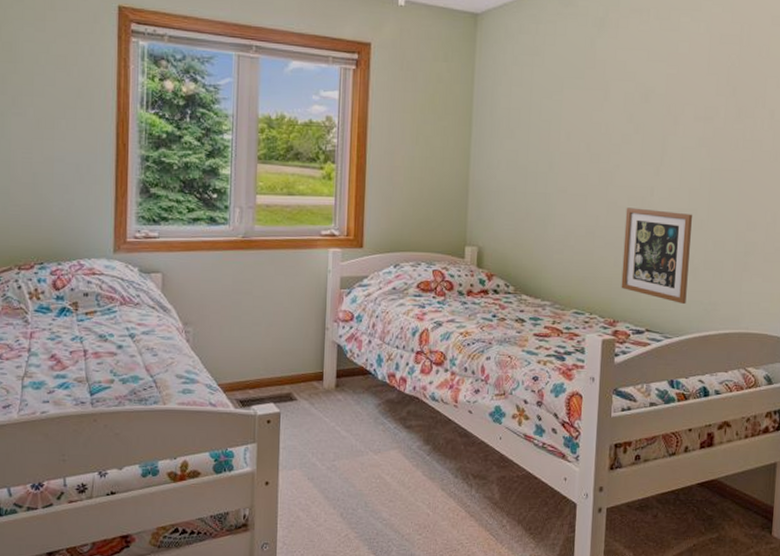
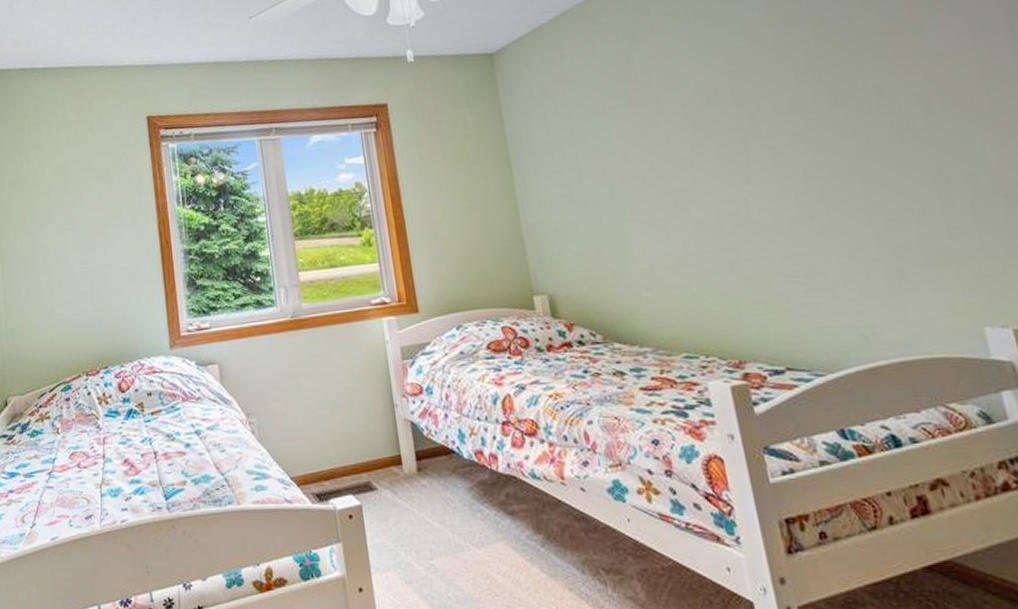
picture frame: present [621,207,692,304] -> none [718,222,832,331]

